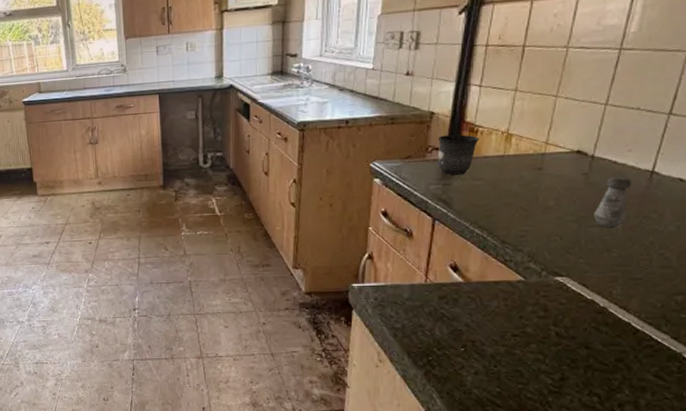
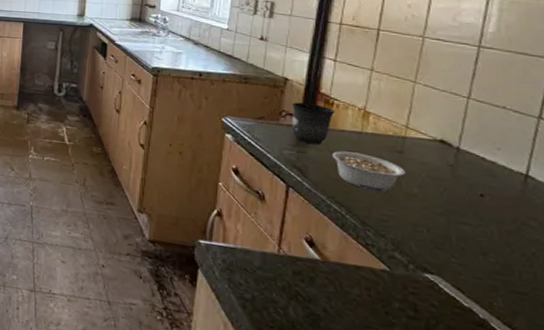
legume: none [476,176,543,211] -> present [332,151,405,192]
salt shaker: present [594,176,632,228] -> none [464,173,505,230]

